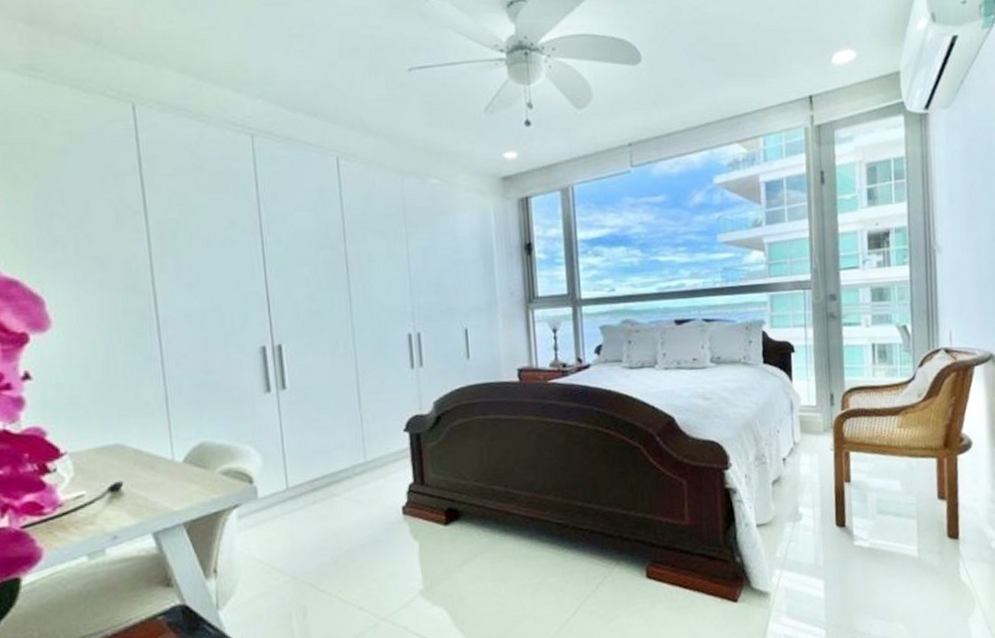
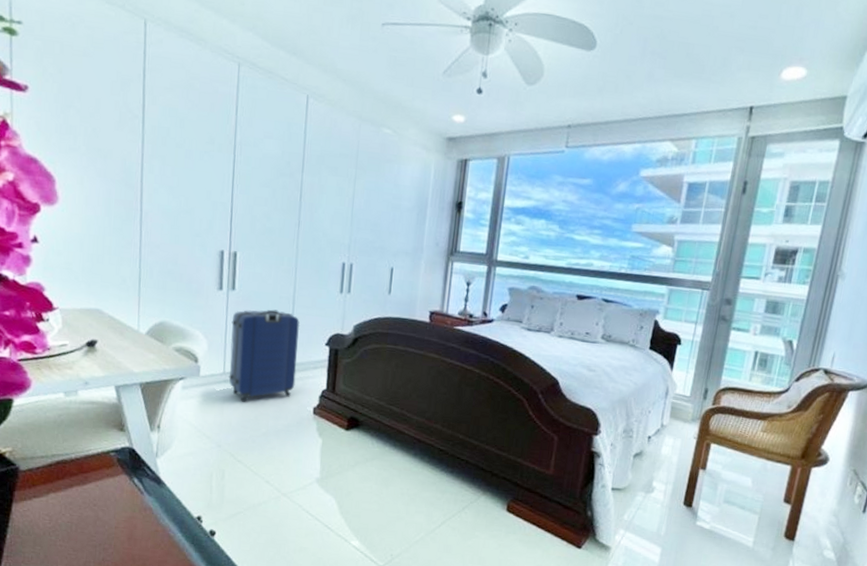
suitcase: none [287,402,376,519] -> present [228,309,300,402]

